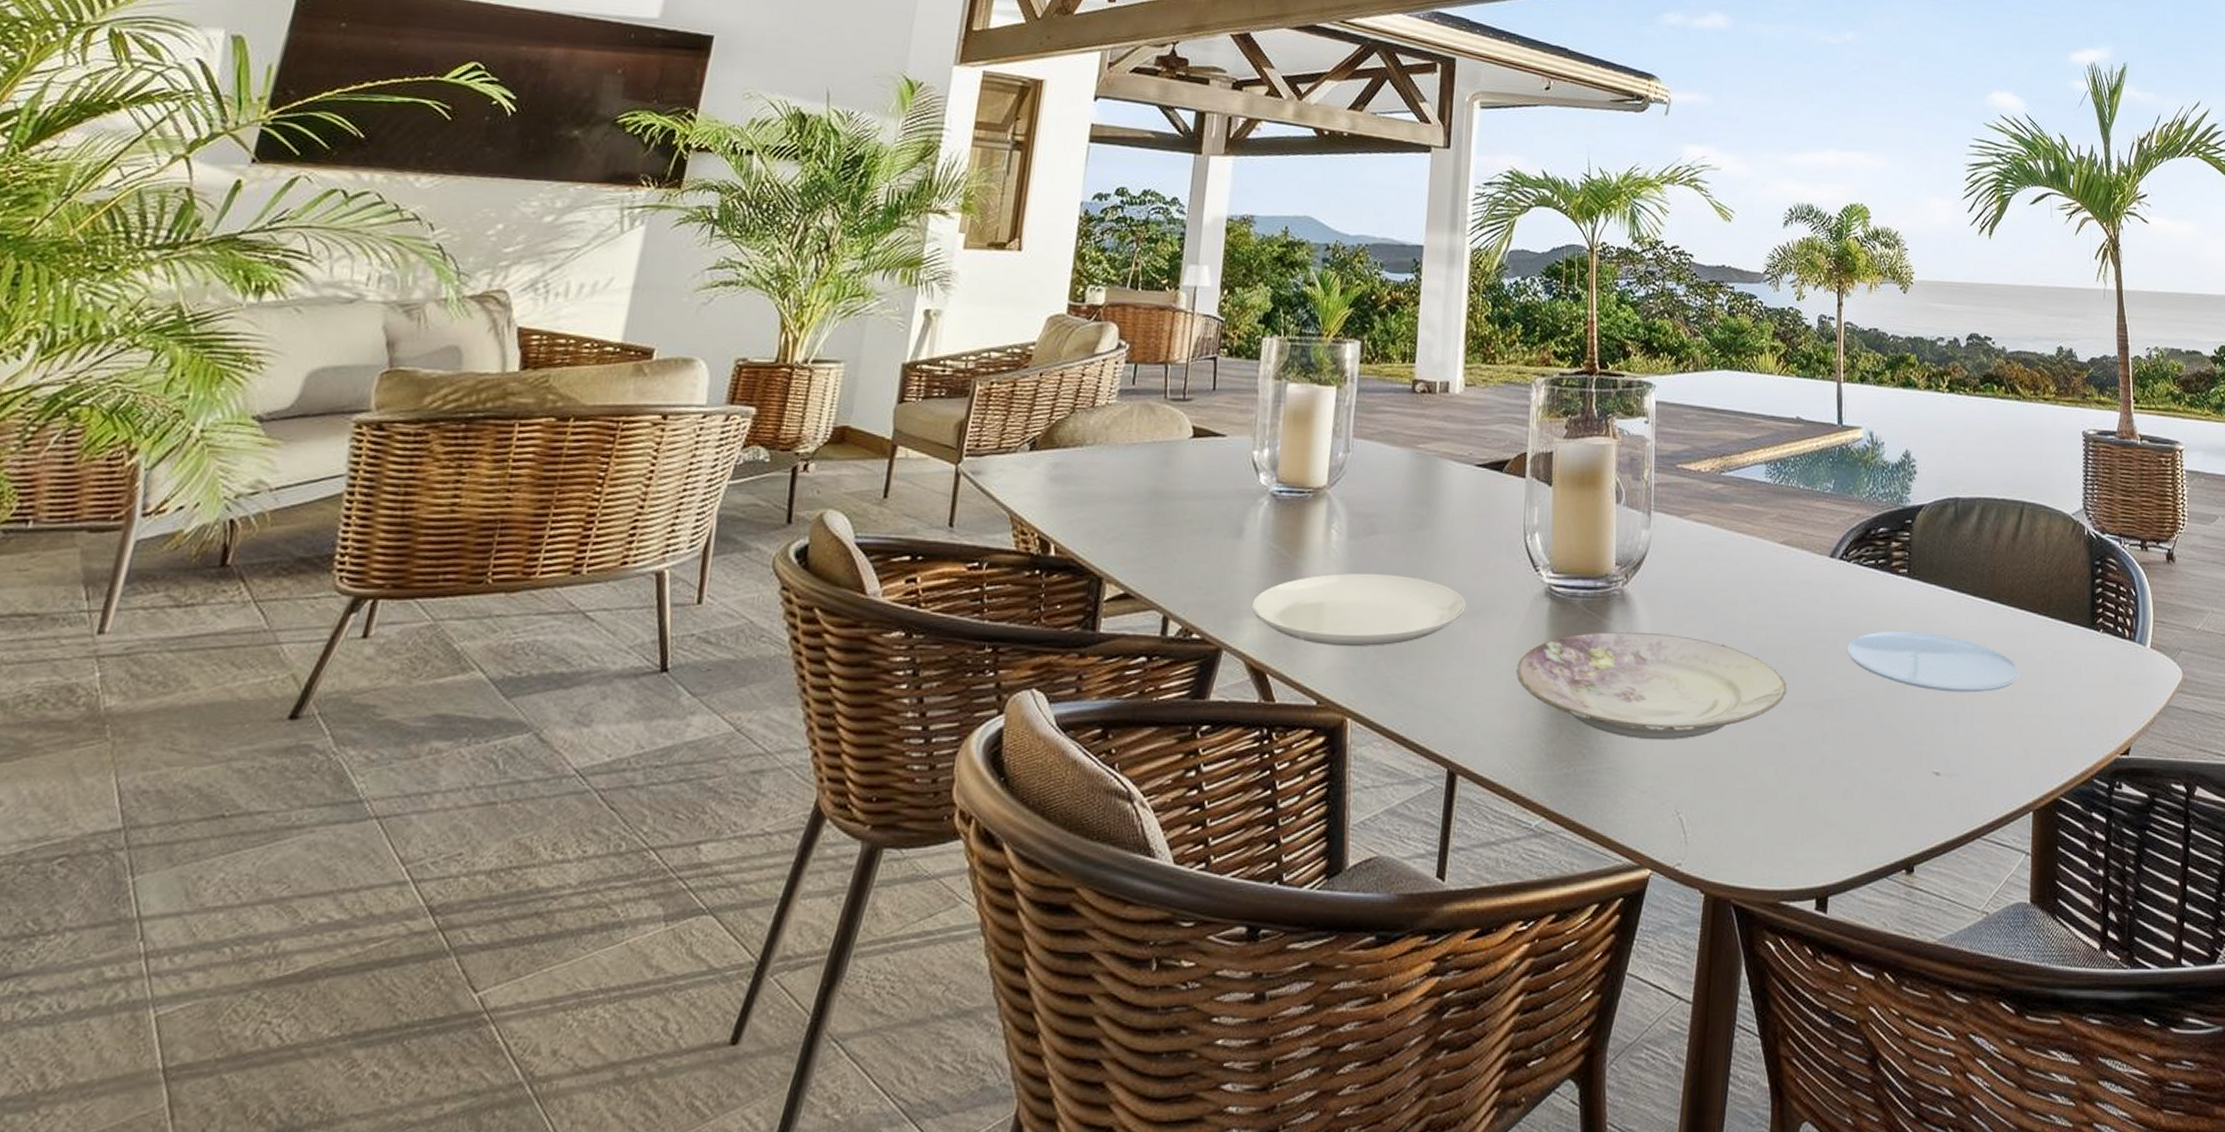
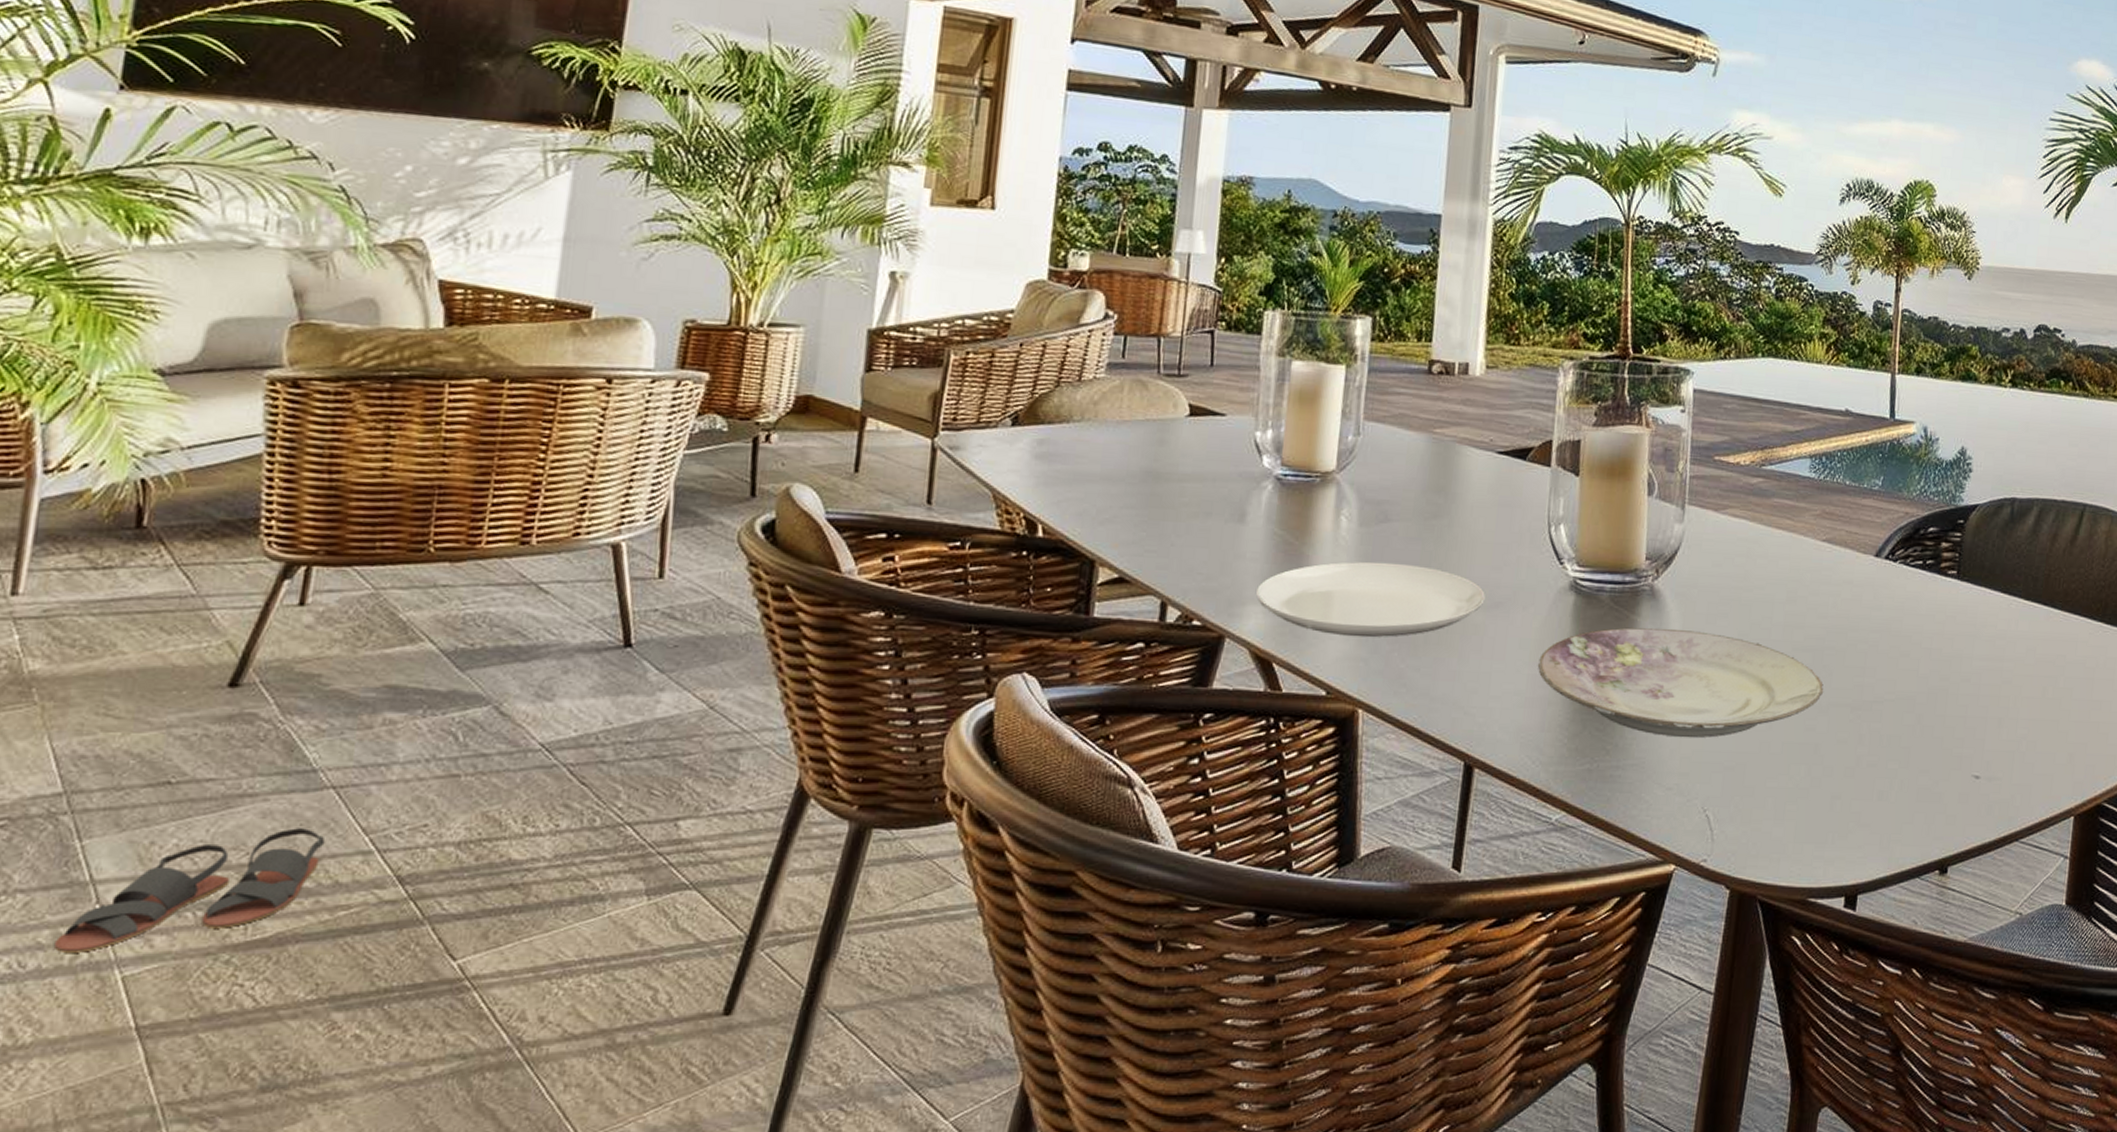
sandal: none [94,859,365,992] -> present [53,828,326,953]
plate: present [1846,630,2020,693] -> none [1888,633,2070,698]

